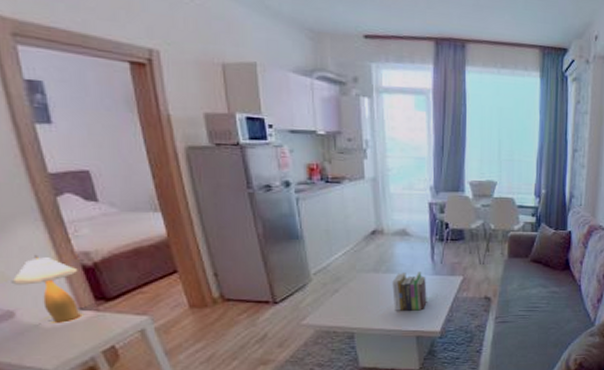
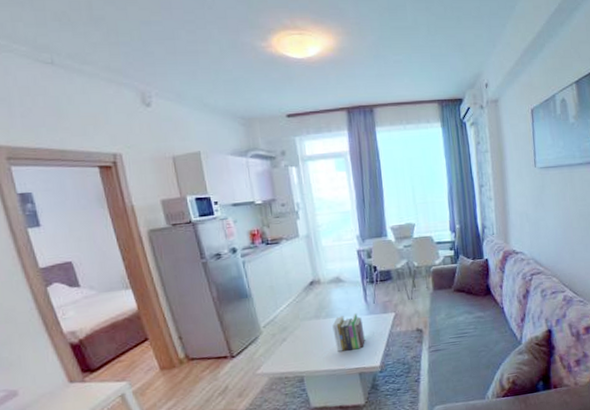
table lamp: present [11,254,83,323] -> none [14,338,73,397]

